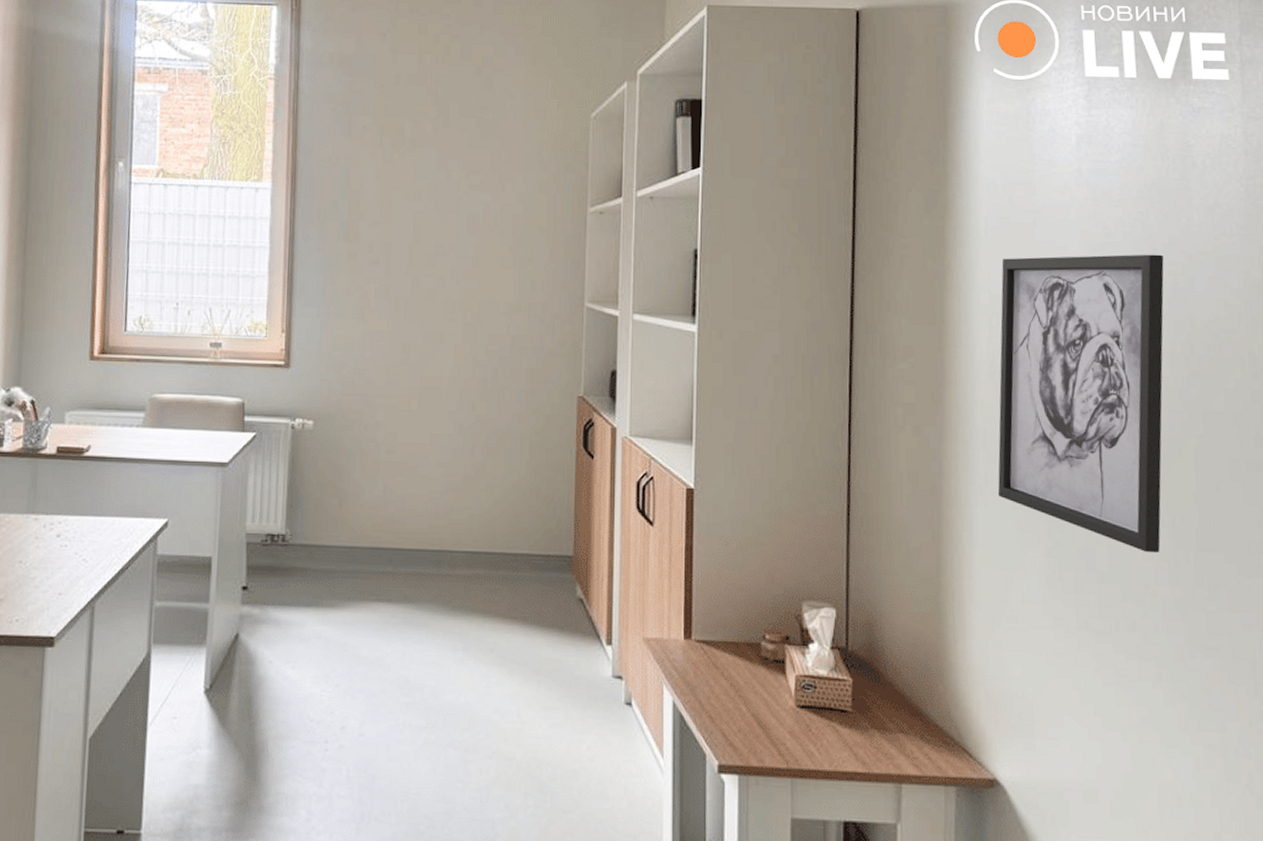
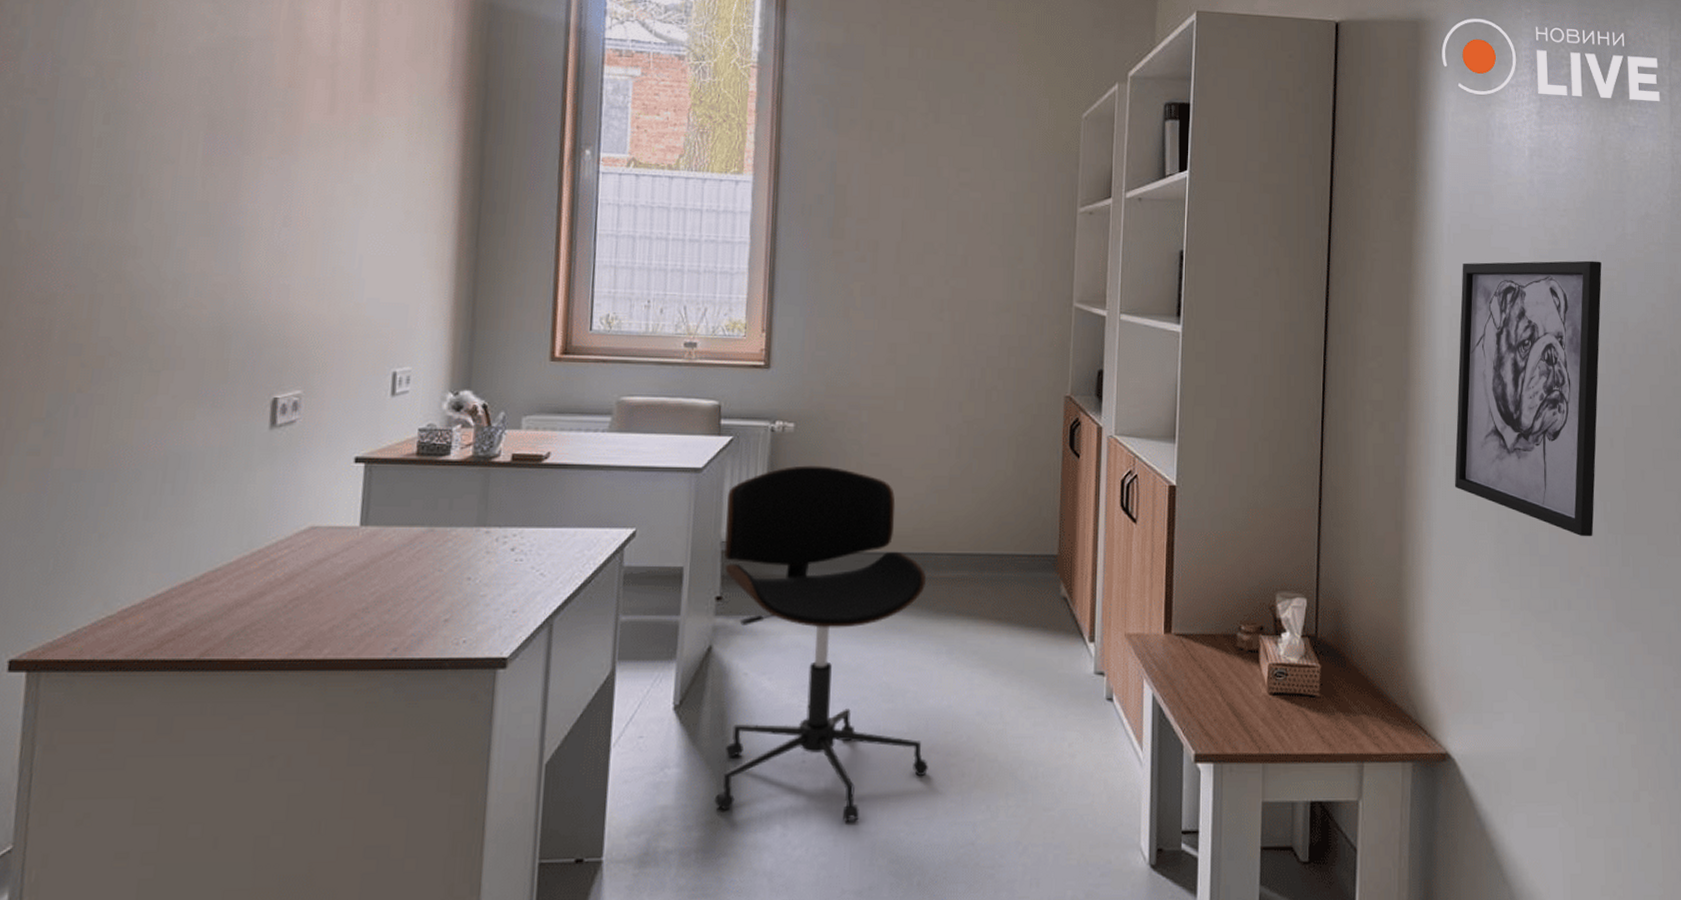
office chair: none [243,461,447,812] -> present [714,465,928,823]

